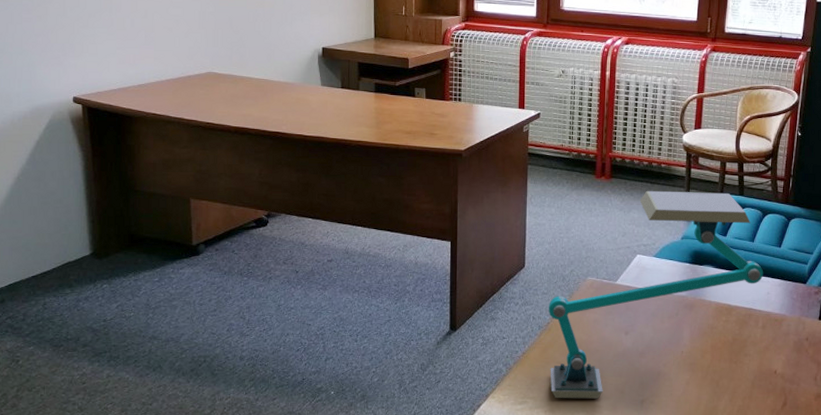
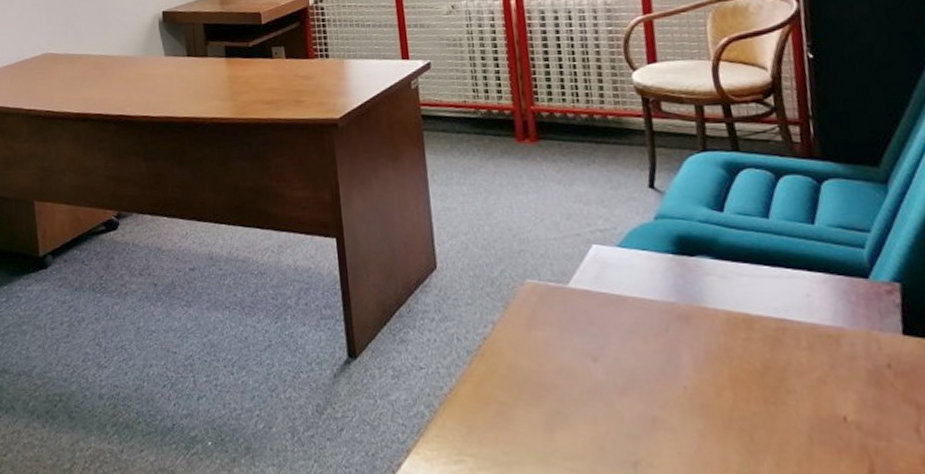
desk lamp: present [548,190,764,399] -> none [476,149,795,458]

